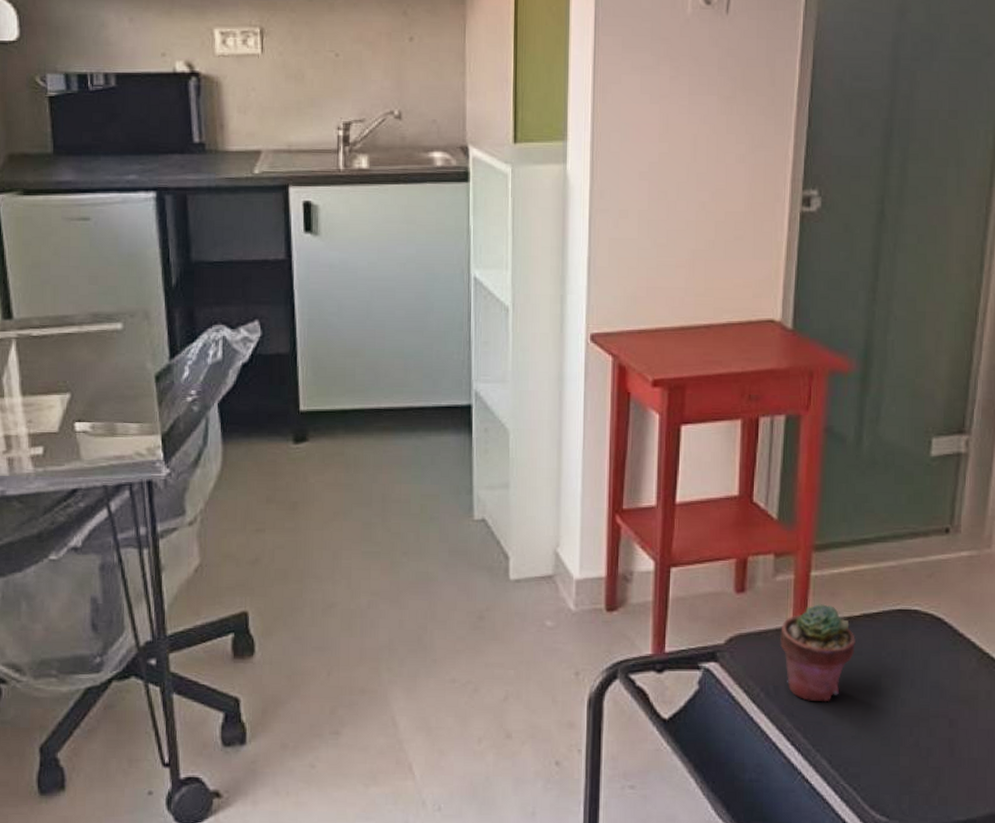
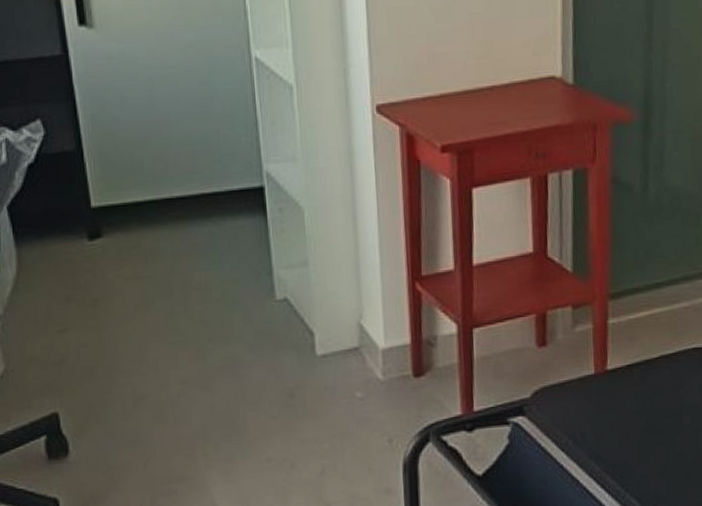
potted succulent: present [780,604,855,702] -> none [583,350,655,444]

